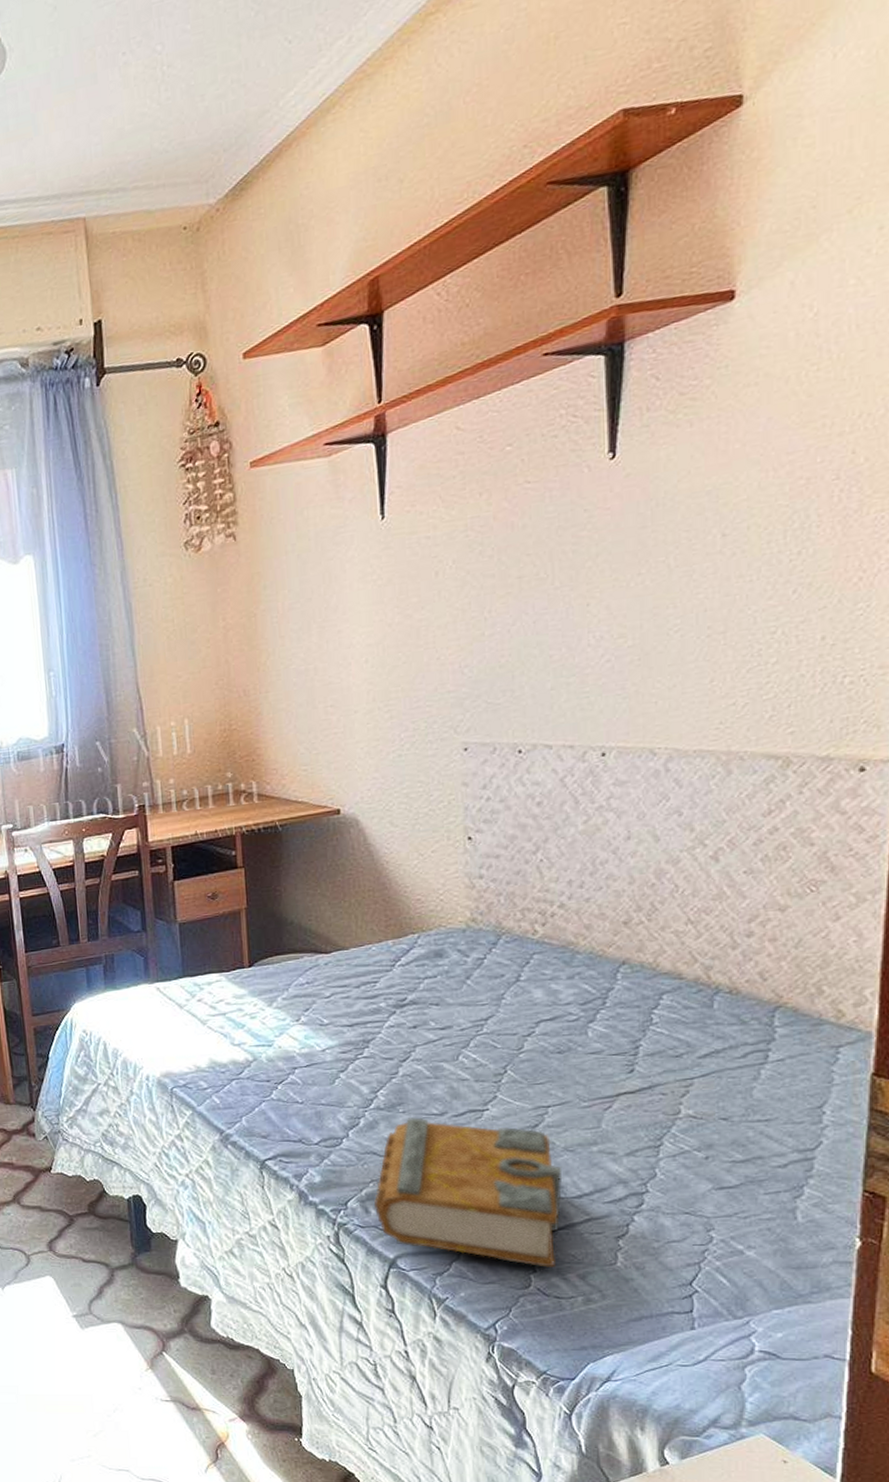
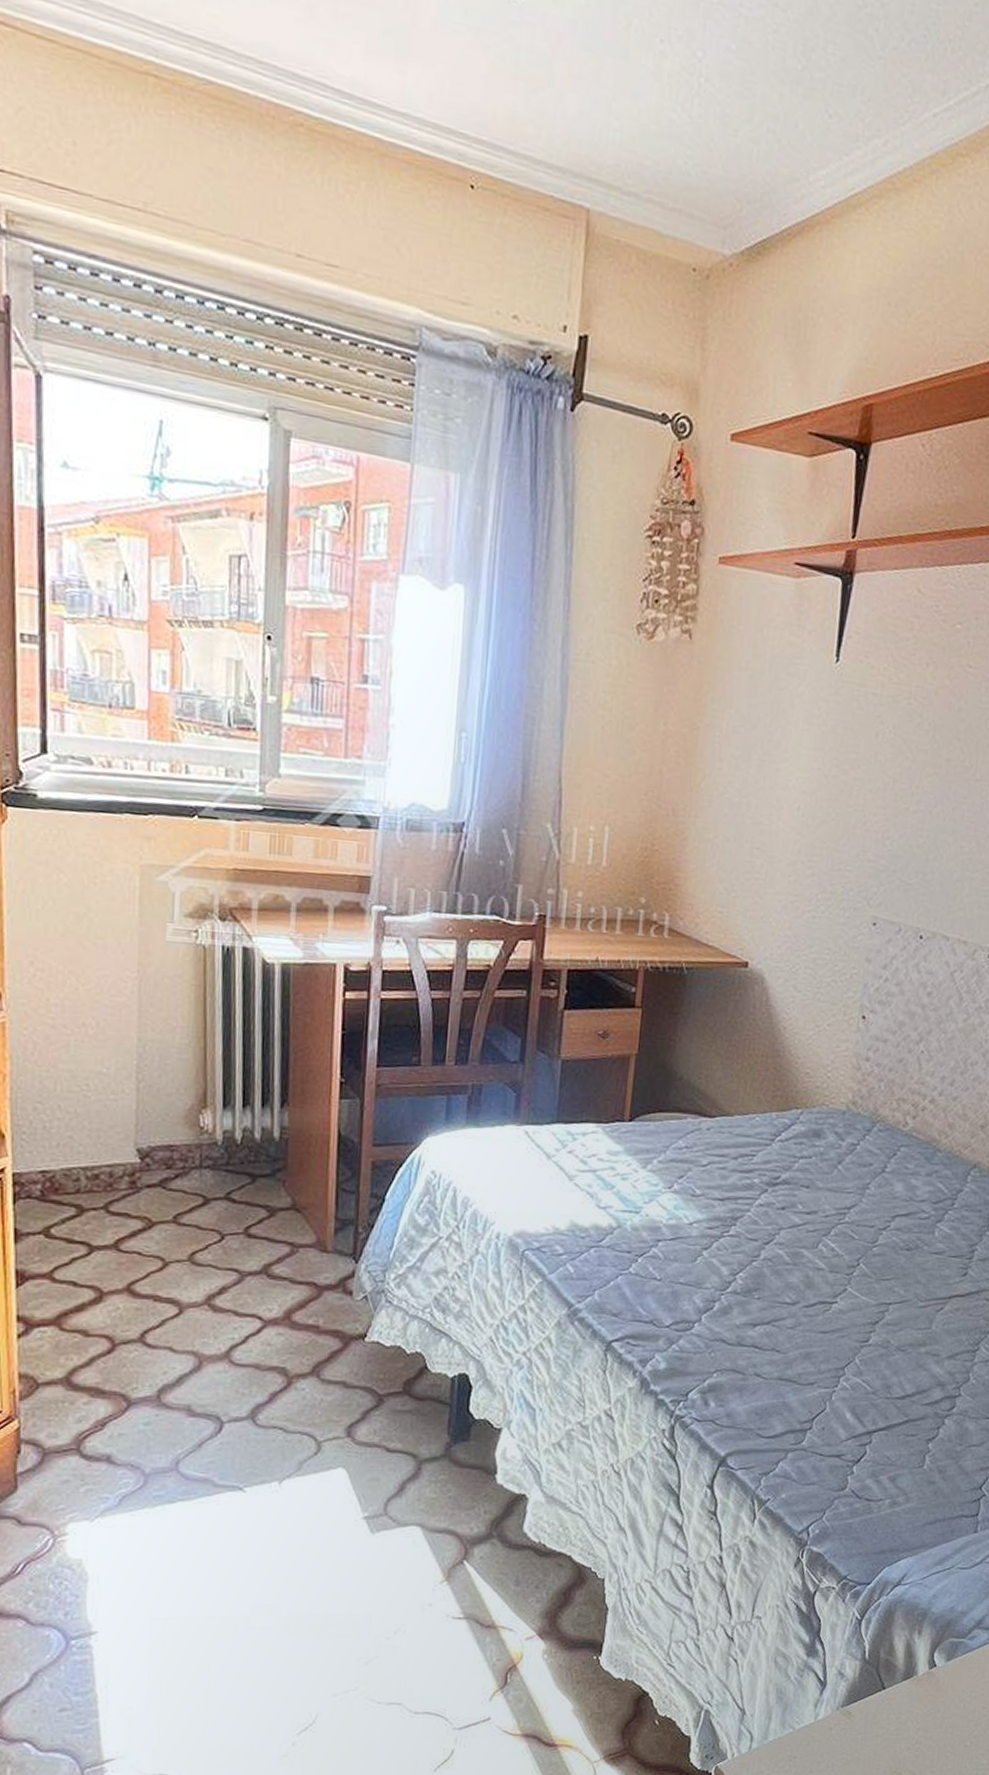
book: present [375,1117,562,1267] -> none [714,1305,893,1469]

